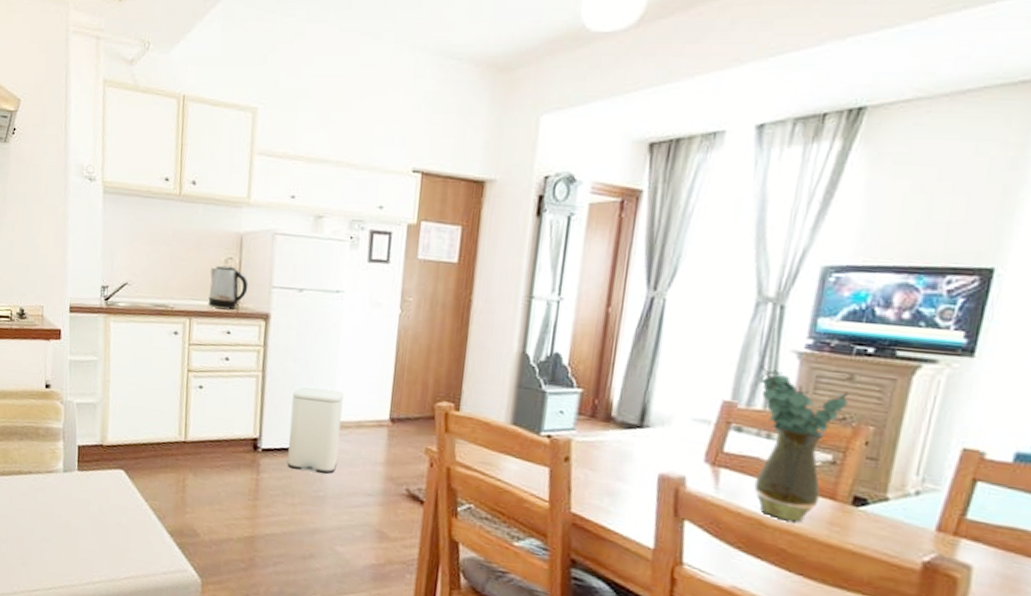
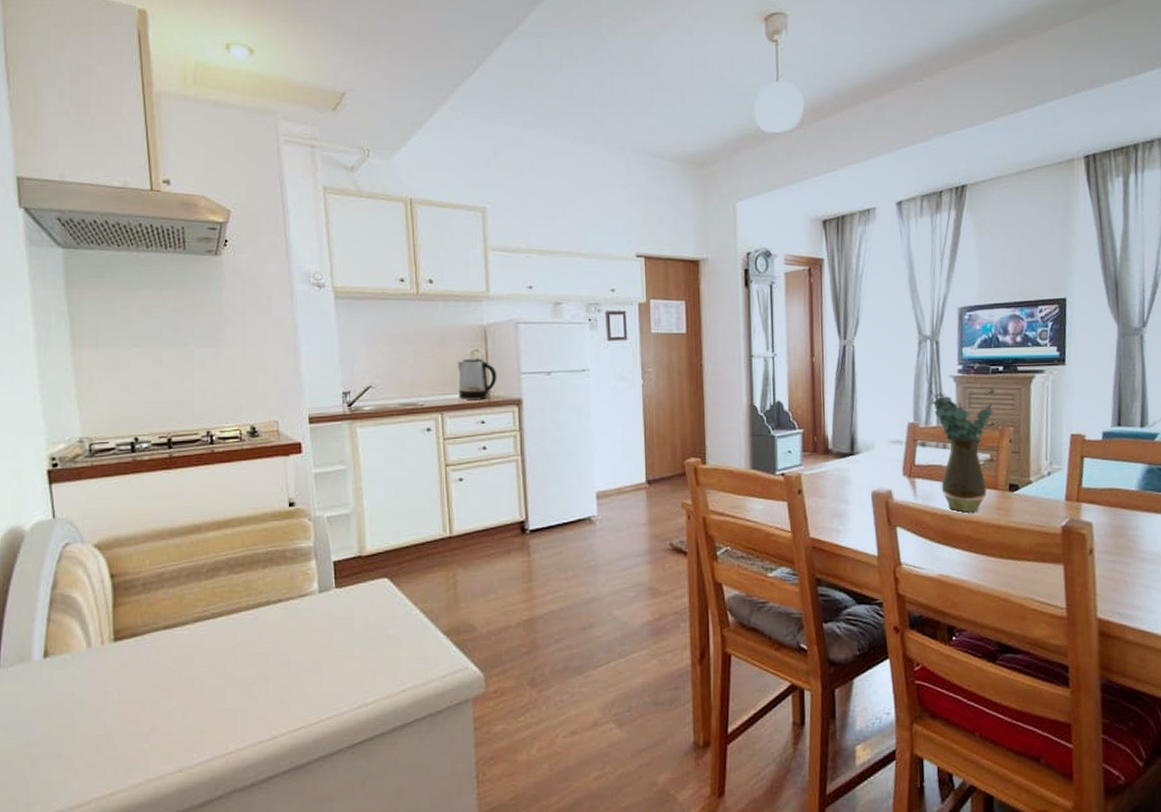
pedal bin: present [287,386,344,474] -> none [554,462,604,545]

